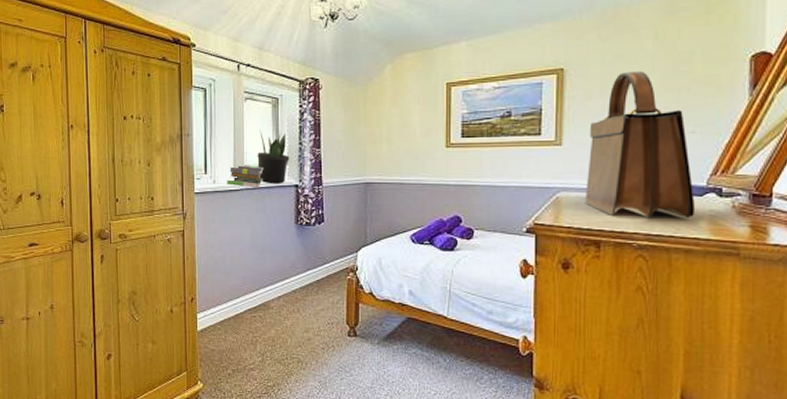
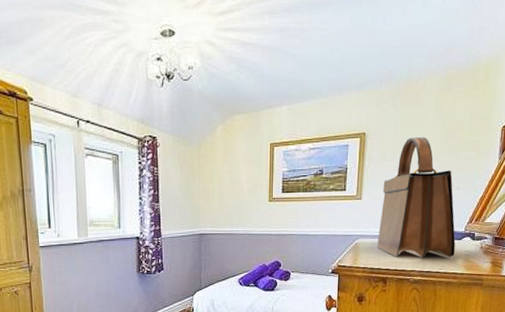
books: present [226,164,264,188] -> none [70,218,107,241]
planter: present [257,129,290,184] -> none [100,185,131,237]

